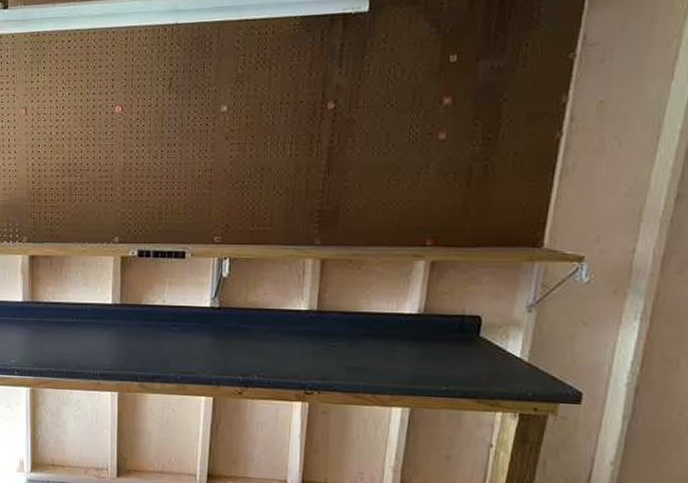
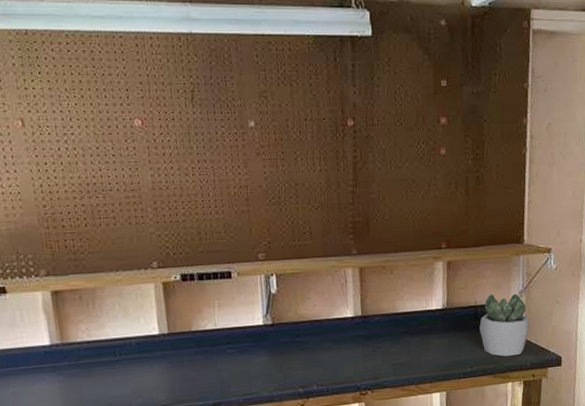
succulent plant: none [464,304,539,382] -> present [479,293,530,357]

